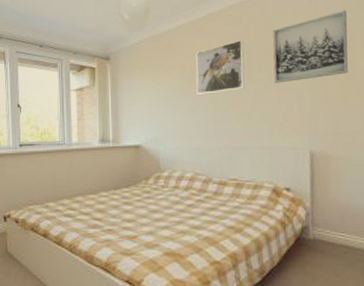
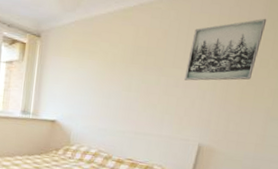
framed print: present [196,39,245,96] -> none [114,34,166,83]

